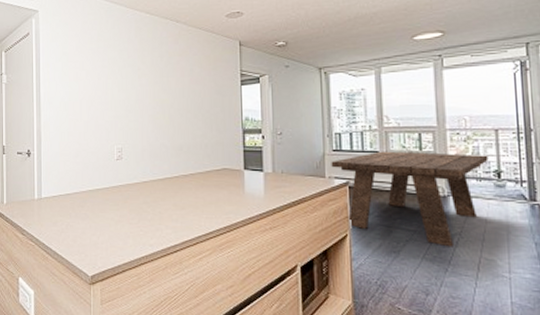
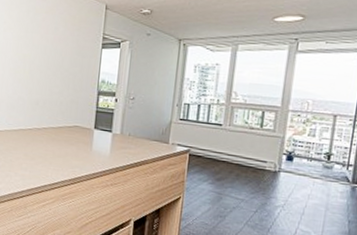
dining table: present [331,151,489,247] -> none [176,124,323,217]

